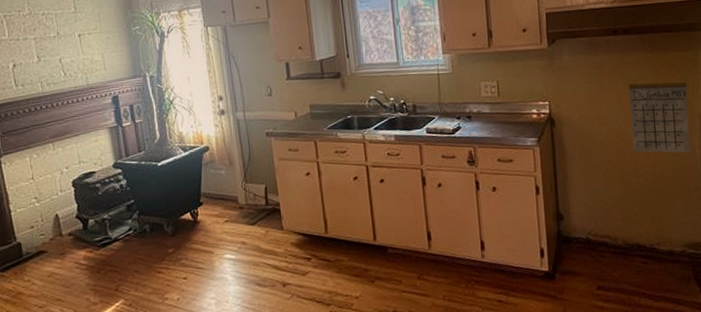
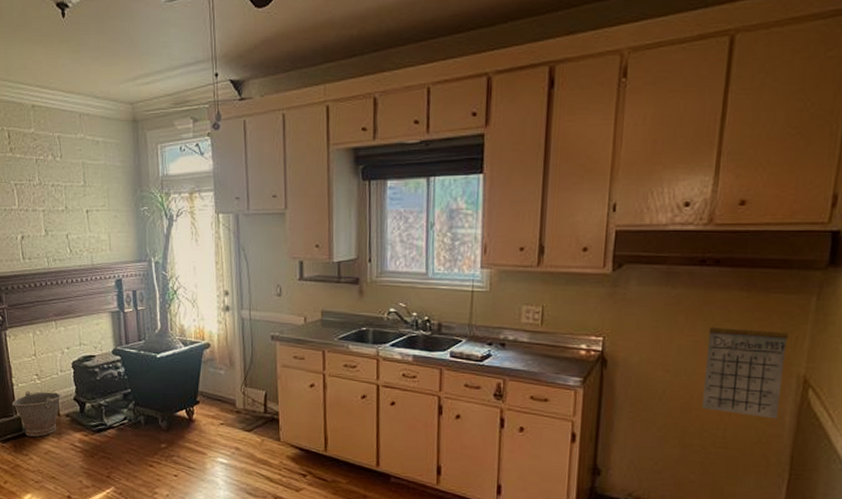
bucket: none [10,213,64,261] -> present [12,390,62,437]

